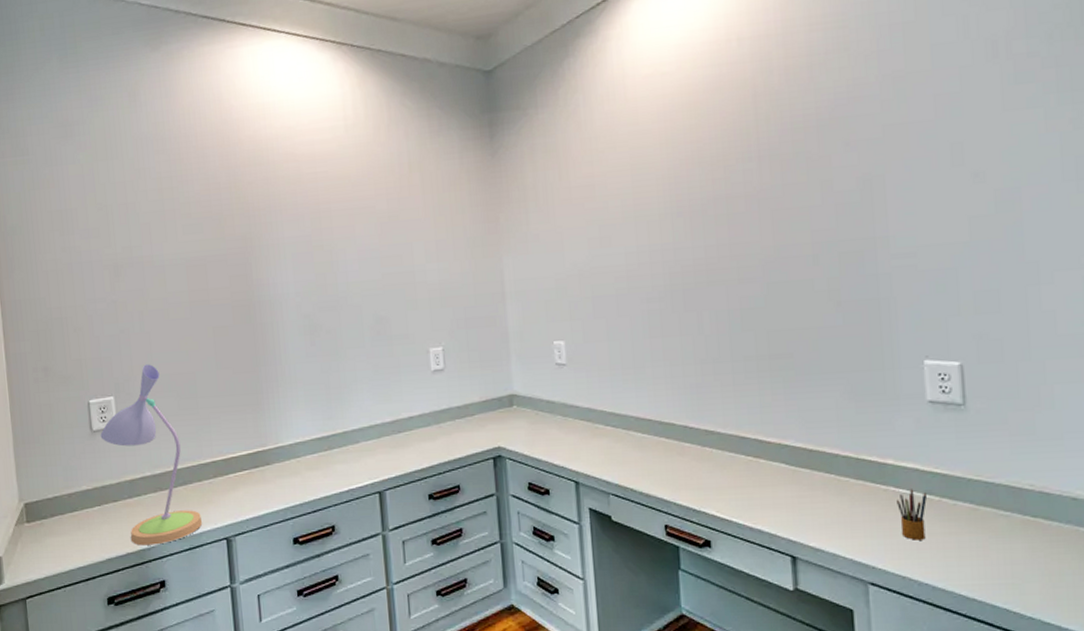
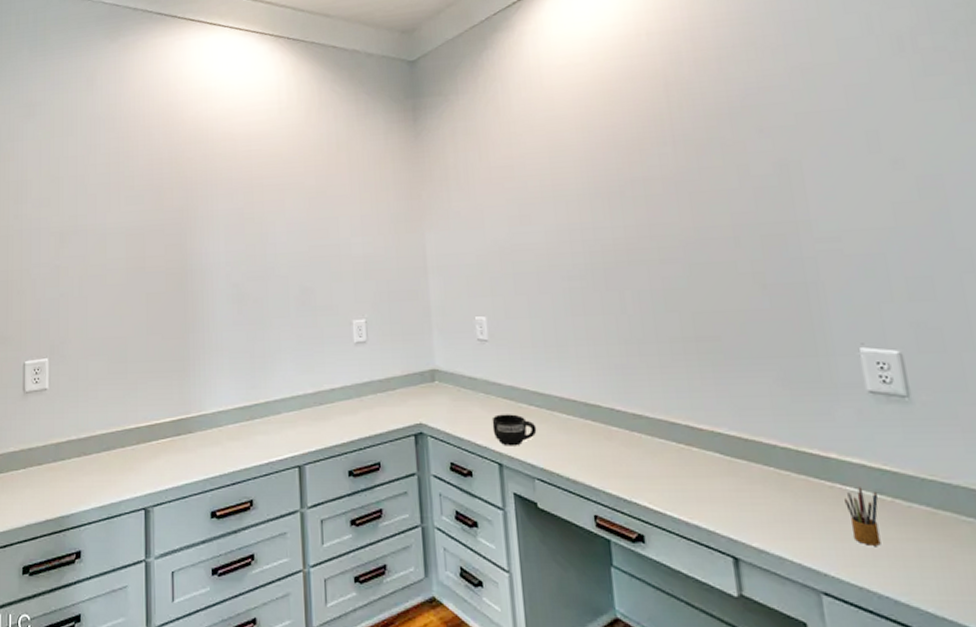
desk lamp: present [100,364,203,546] -> none [32,327,123,512]
mug: none [569,434,613,465] -> present [491,414,537,446]

